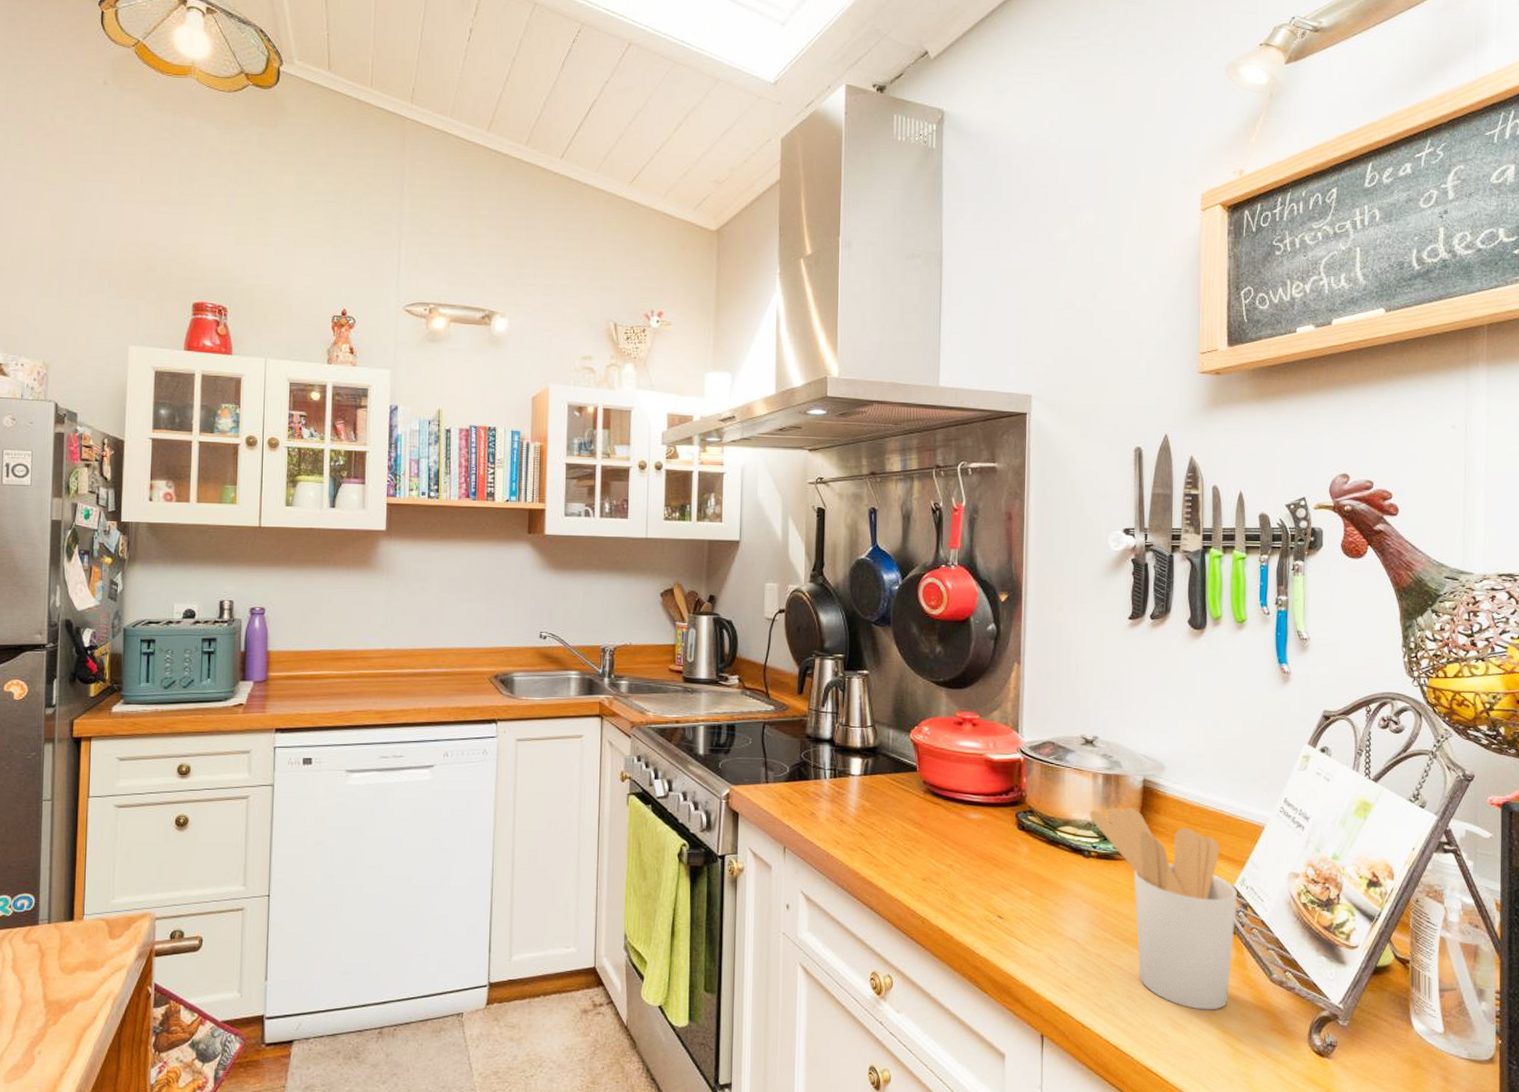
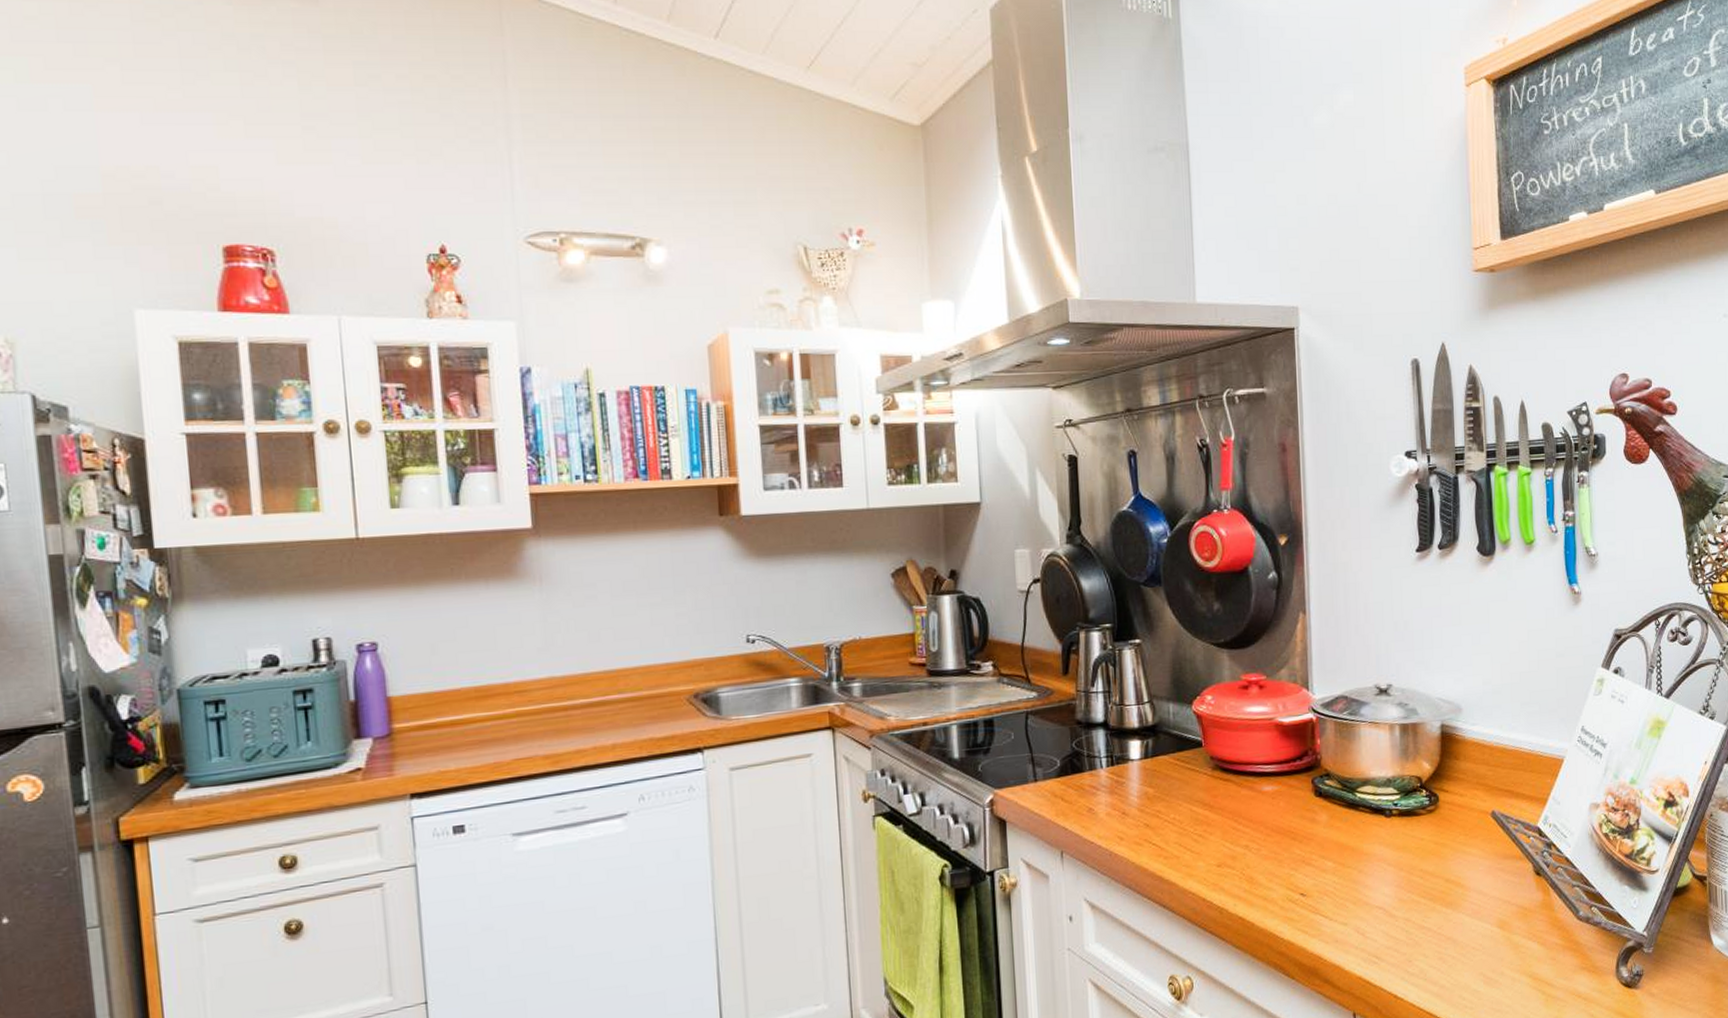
utensil holder: present [1090,806,1237,1010] -> none [1388,756,1541,961]

